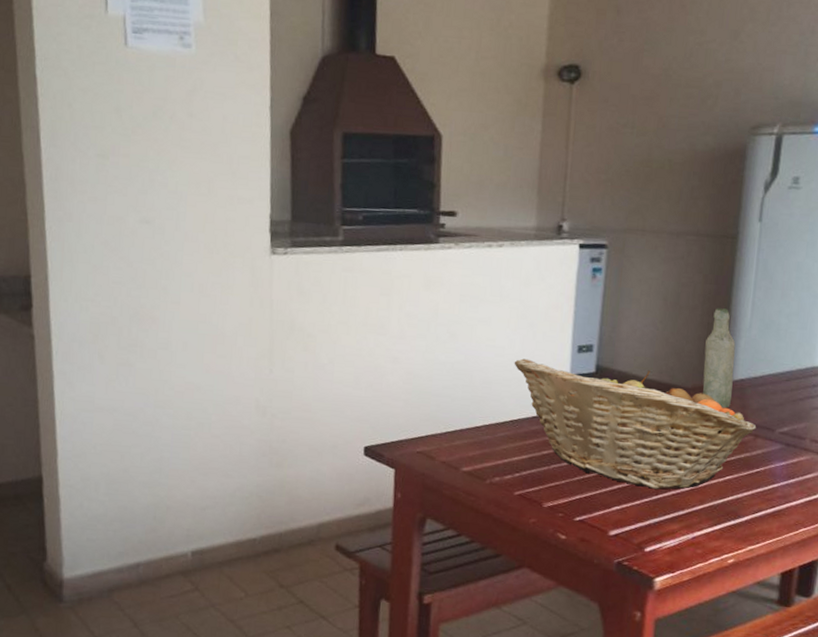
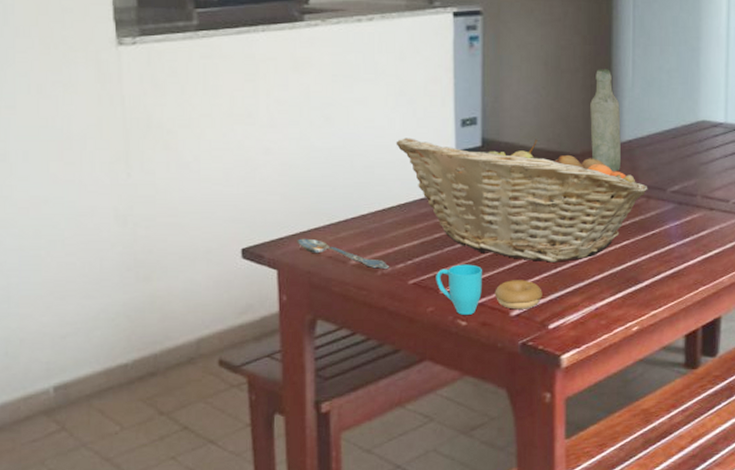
spoon: none [415,442,497,478] -> present [297,238,389,269]
cup: none [540,481,642,531] -> present [436,264,542,315]

